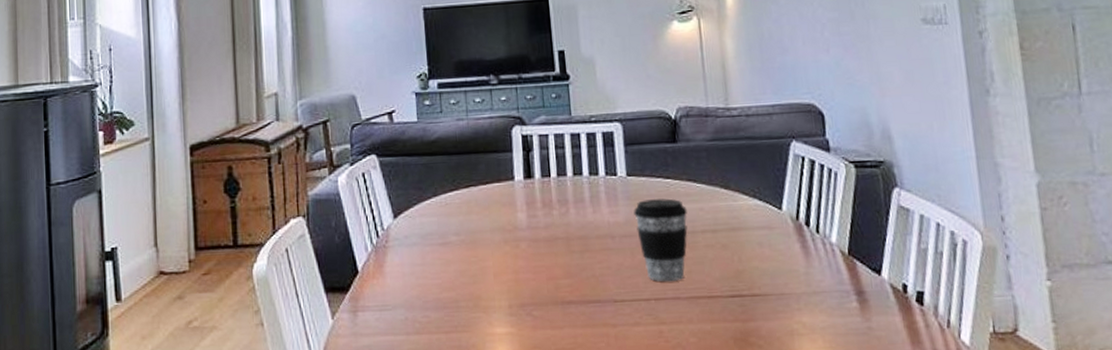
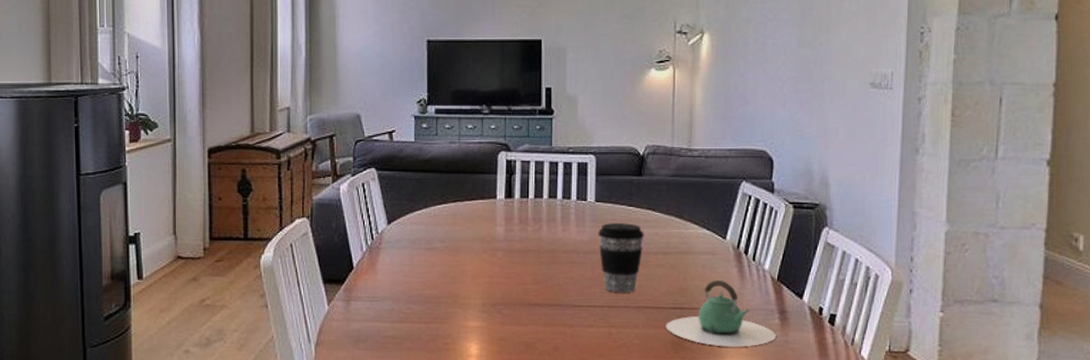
teapot: none [724,258,858,340] -> present [665,279,777,347]

